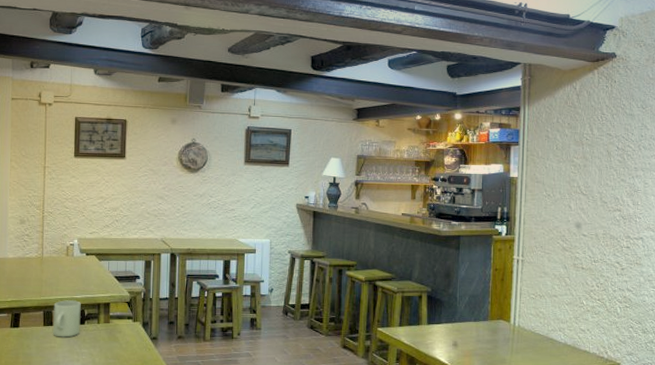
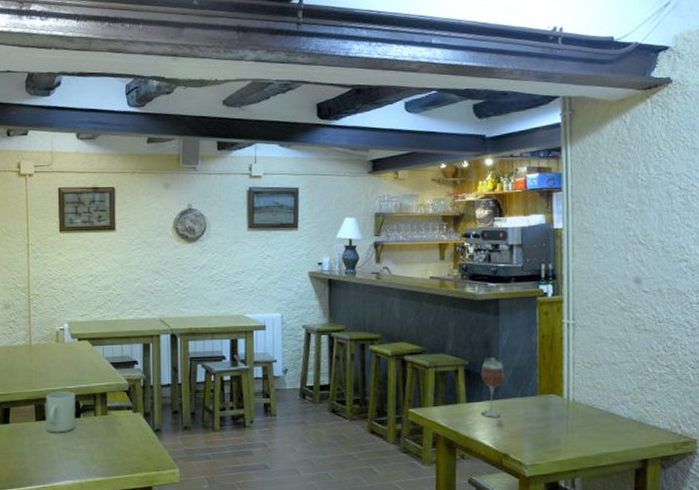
wineglass: none [440,286,461,338] -> present [480,357,504,417]

